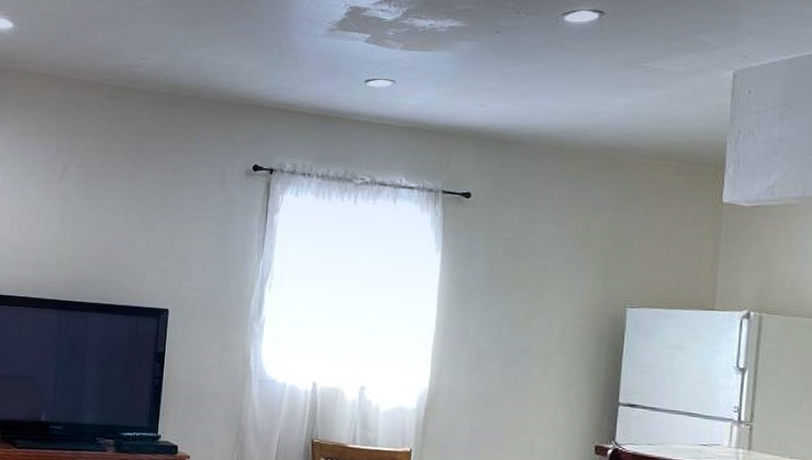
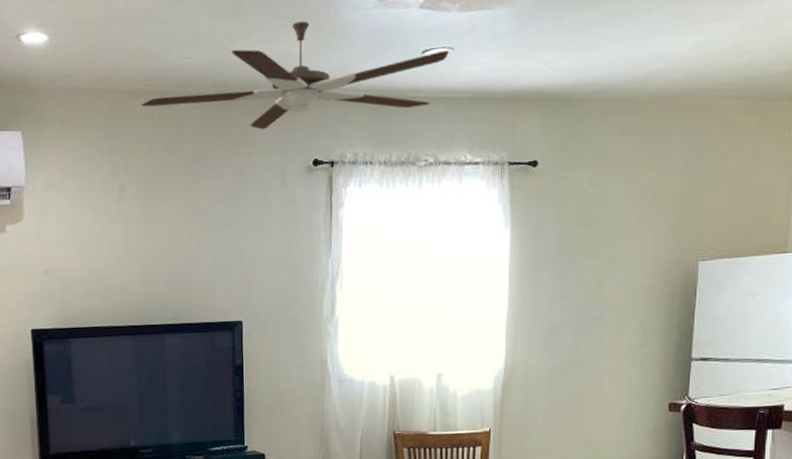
ceiling fan: none [94,40,392,132] -> present [142,21,450,130]

